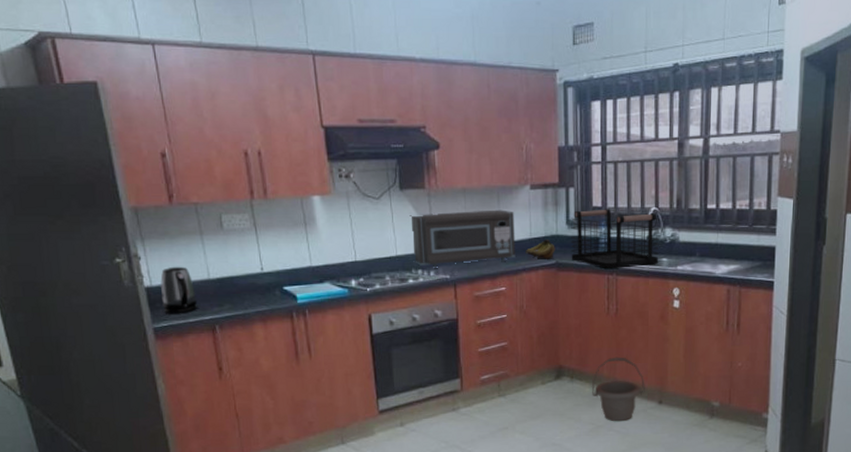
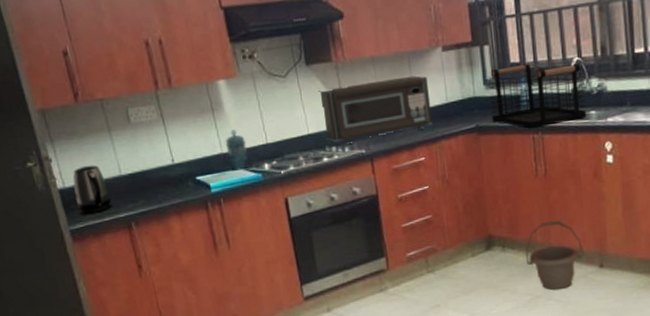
canister: none [315,244,337,284] -> present [225,129,250,171]
fruit: present [525,239,555,259] -> none [442,102,474,124]

